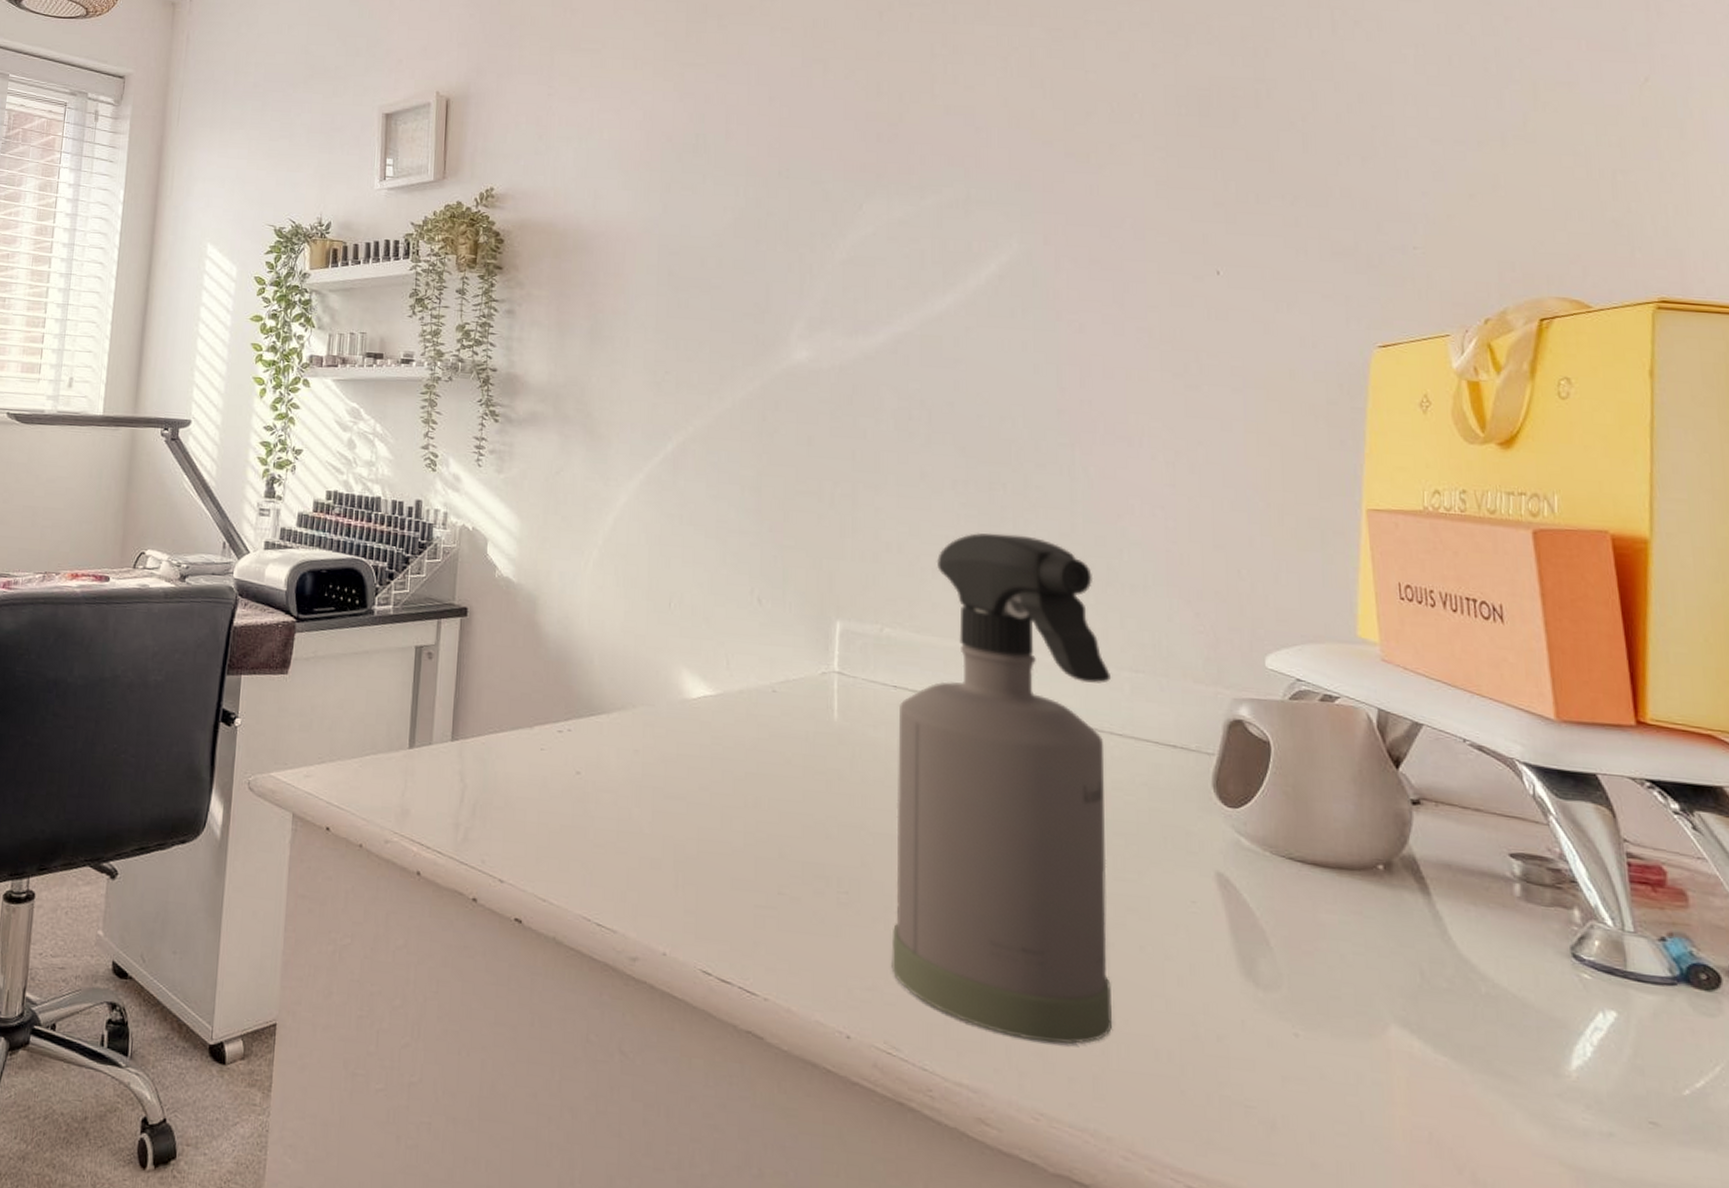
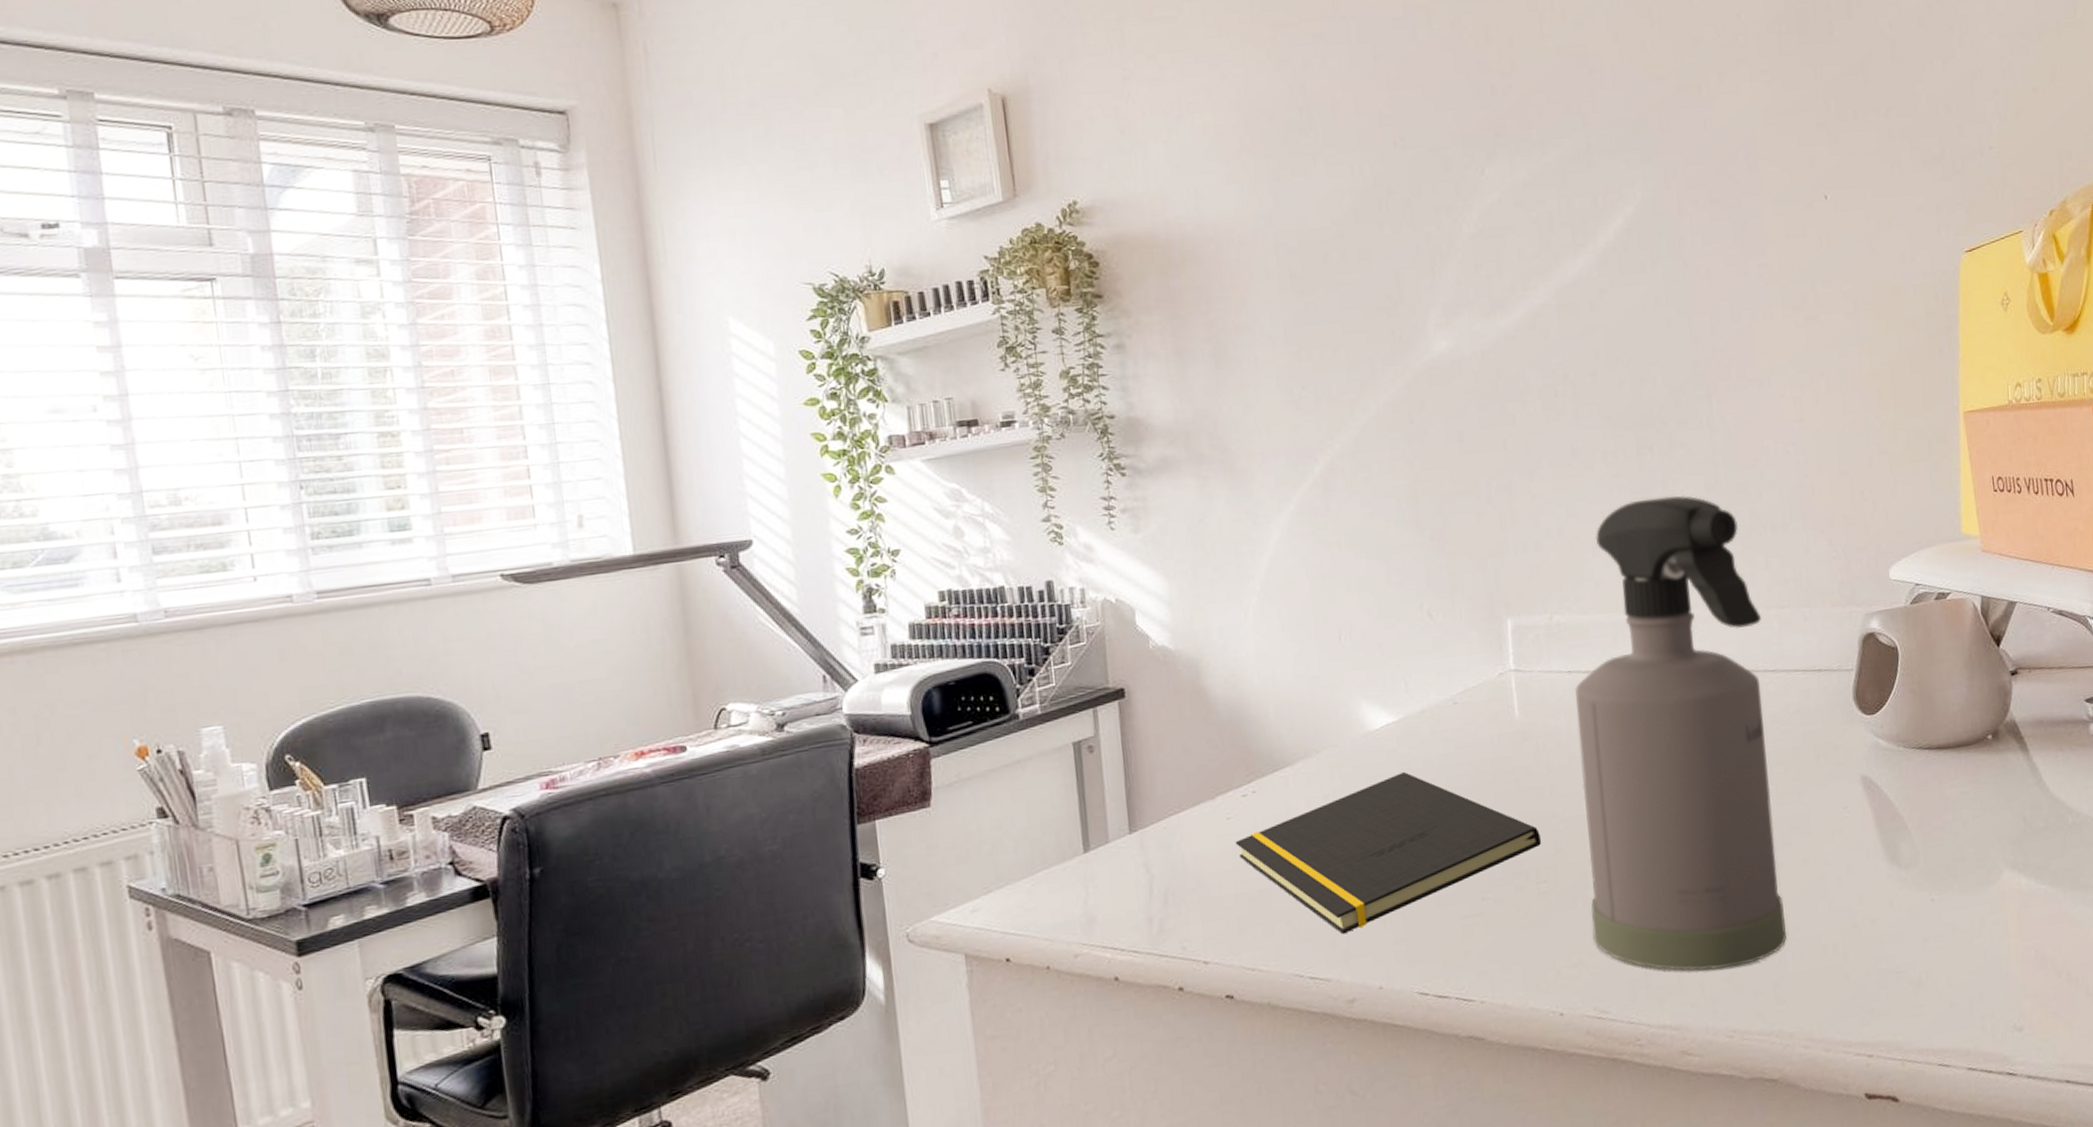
notepad: none [545,745,846,890] -> present [1235,771,1541,935]

